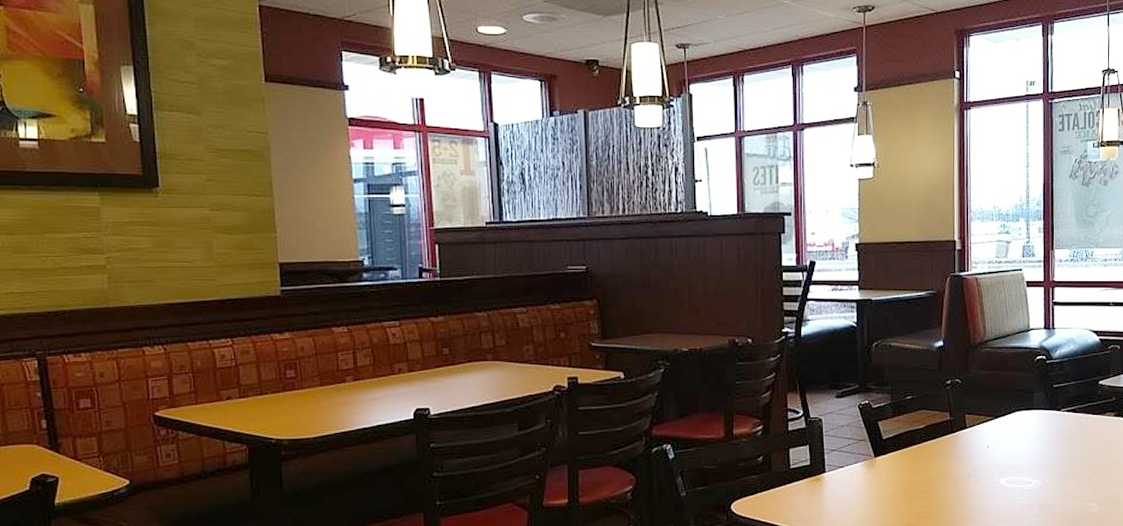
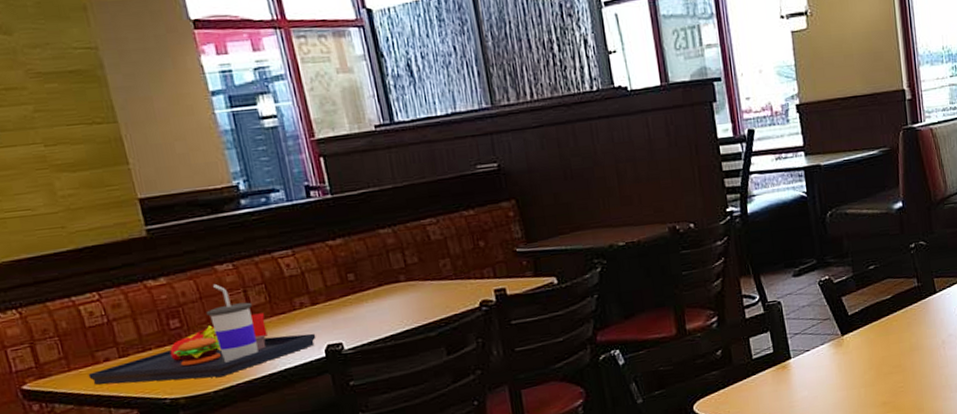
food tray: none [211,343,408,426] -> present [88,283,316,385]

